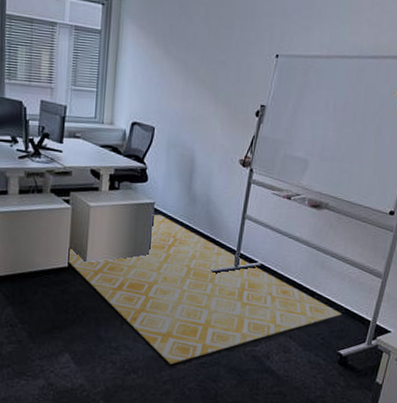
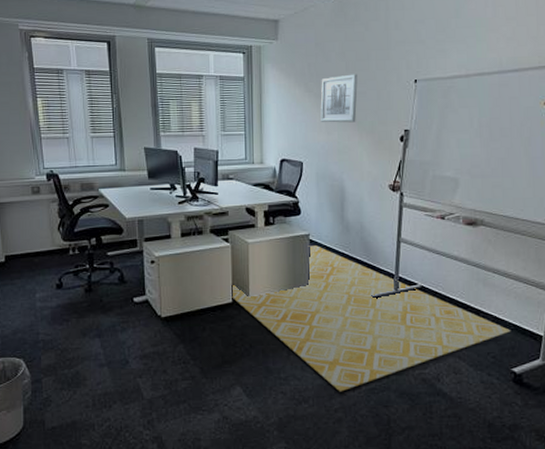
wall art: none [177,41,219,92] -> present [320,74,358,123]

